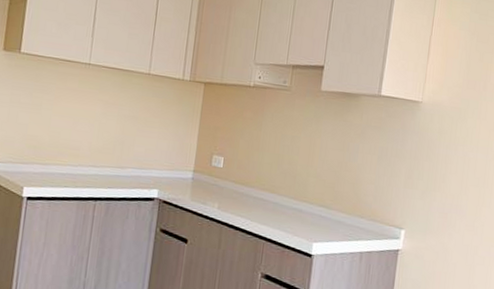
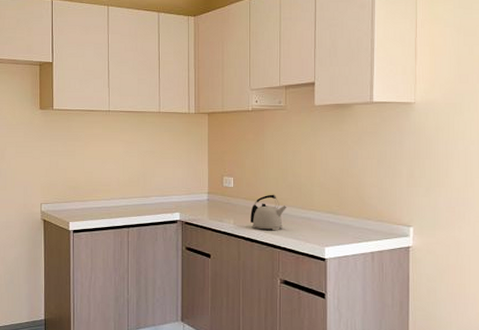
kettle: none [237,180,278,221] -> present [250,194,286,231]

